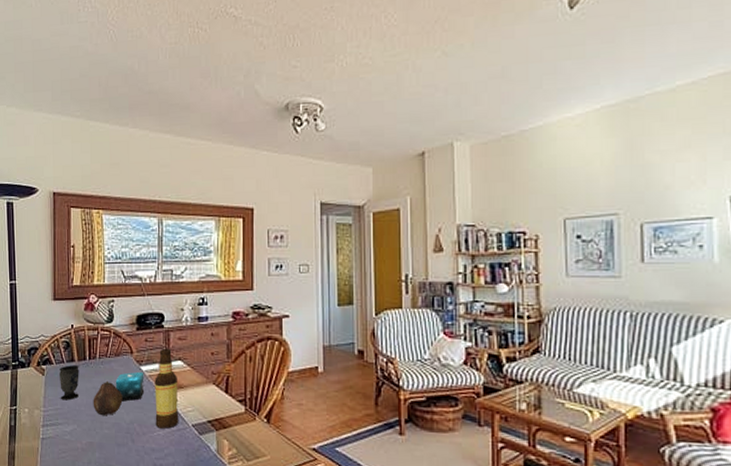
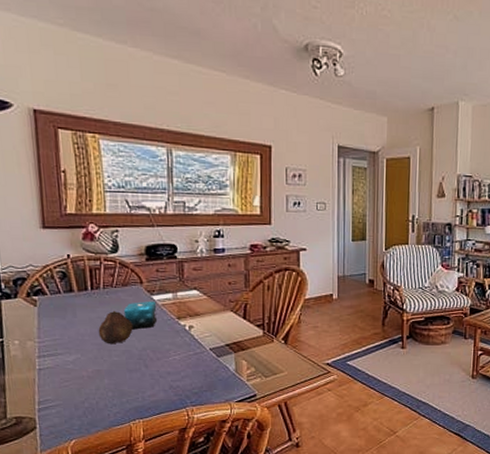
cup: present [59,365,79,401] -> none [55,296,81,331]
bottle: present [154,348,179,429] -> none [168,278,196,353]

